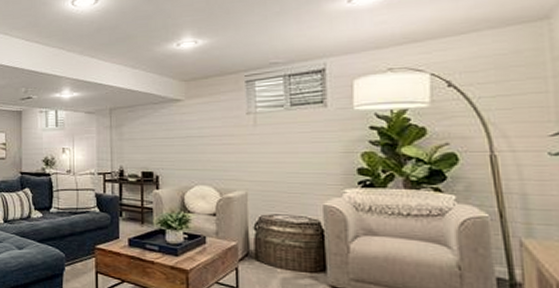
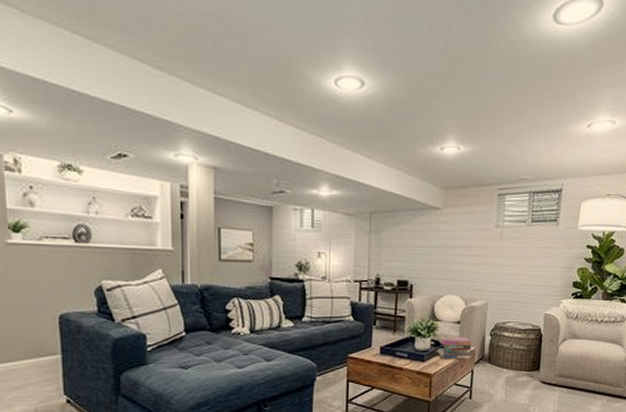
books: none [187,229,234,256] -> present [433,336,472,360]

